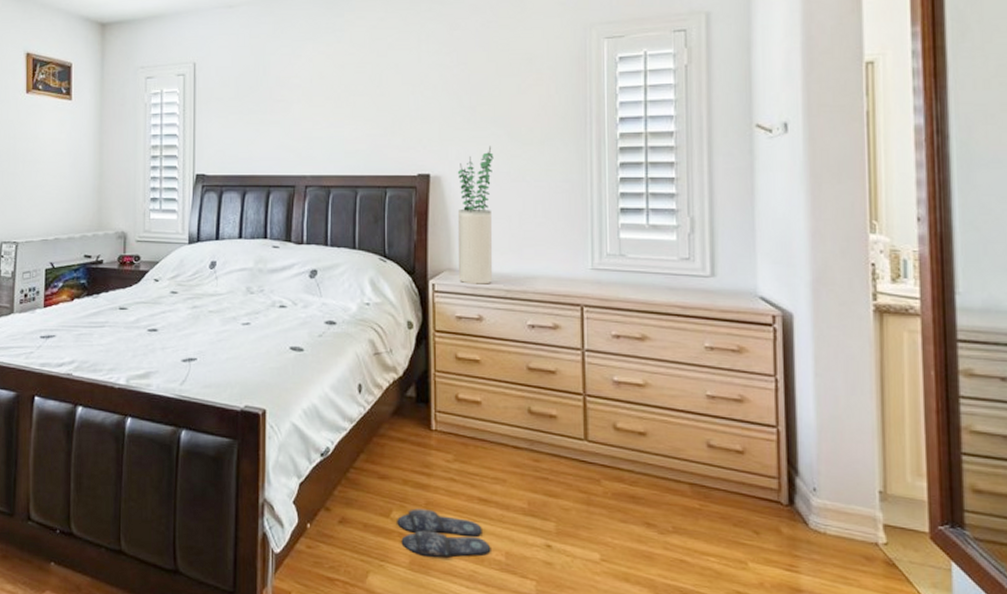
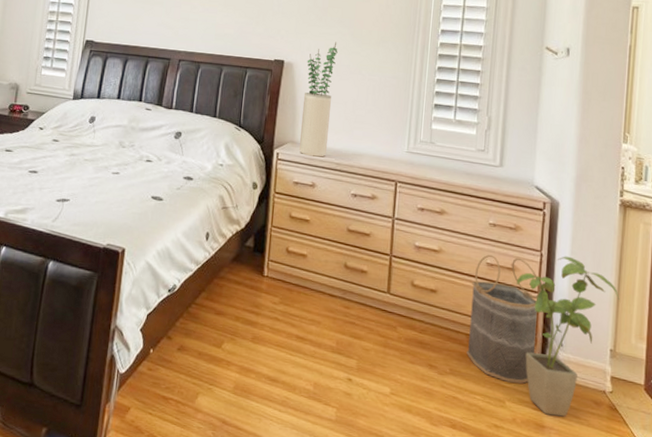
slippers: present [397,508,491,557] -> none [227,342,303,385]
basket: none [690,385,780,539] -> present [466,254,541,384]
house plant: none [747,379,886,578] -> present [516,256,620,417]

